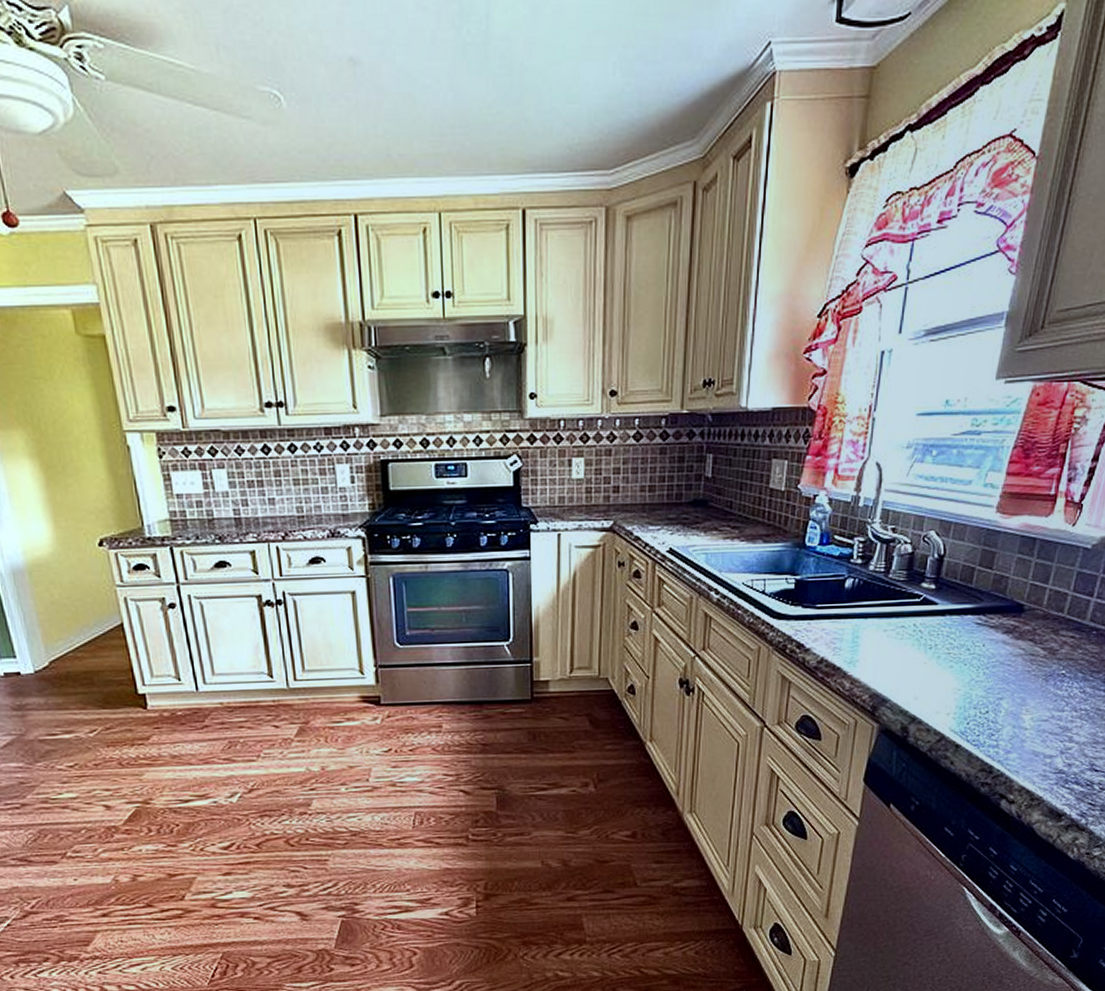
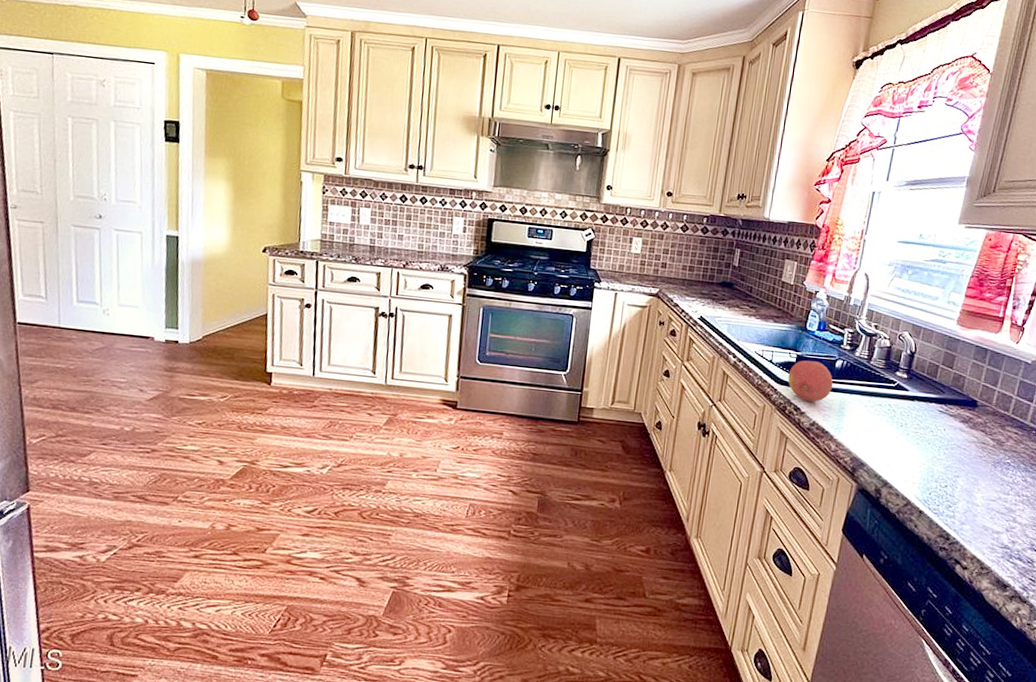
fruit: none [786,584,843,636] -> present [788,360,833,403]

